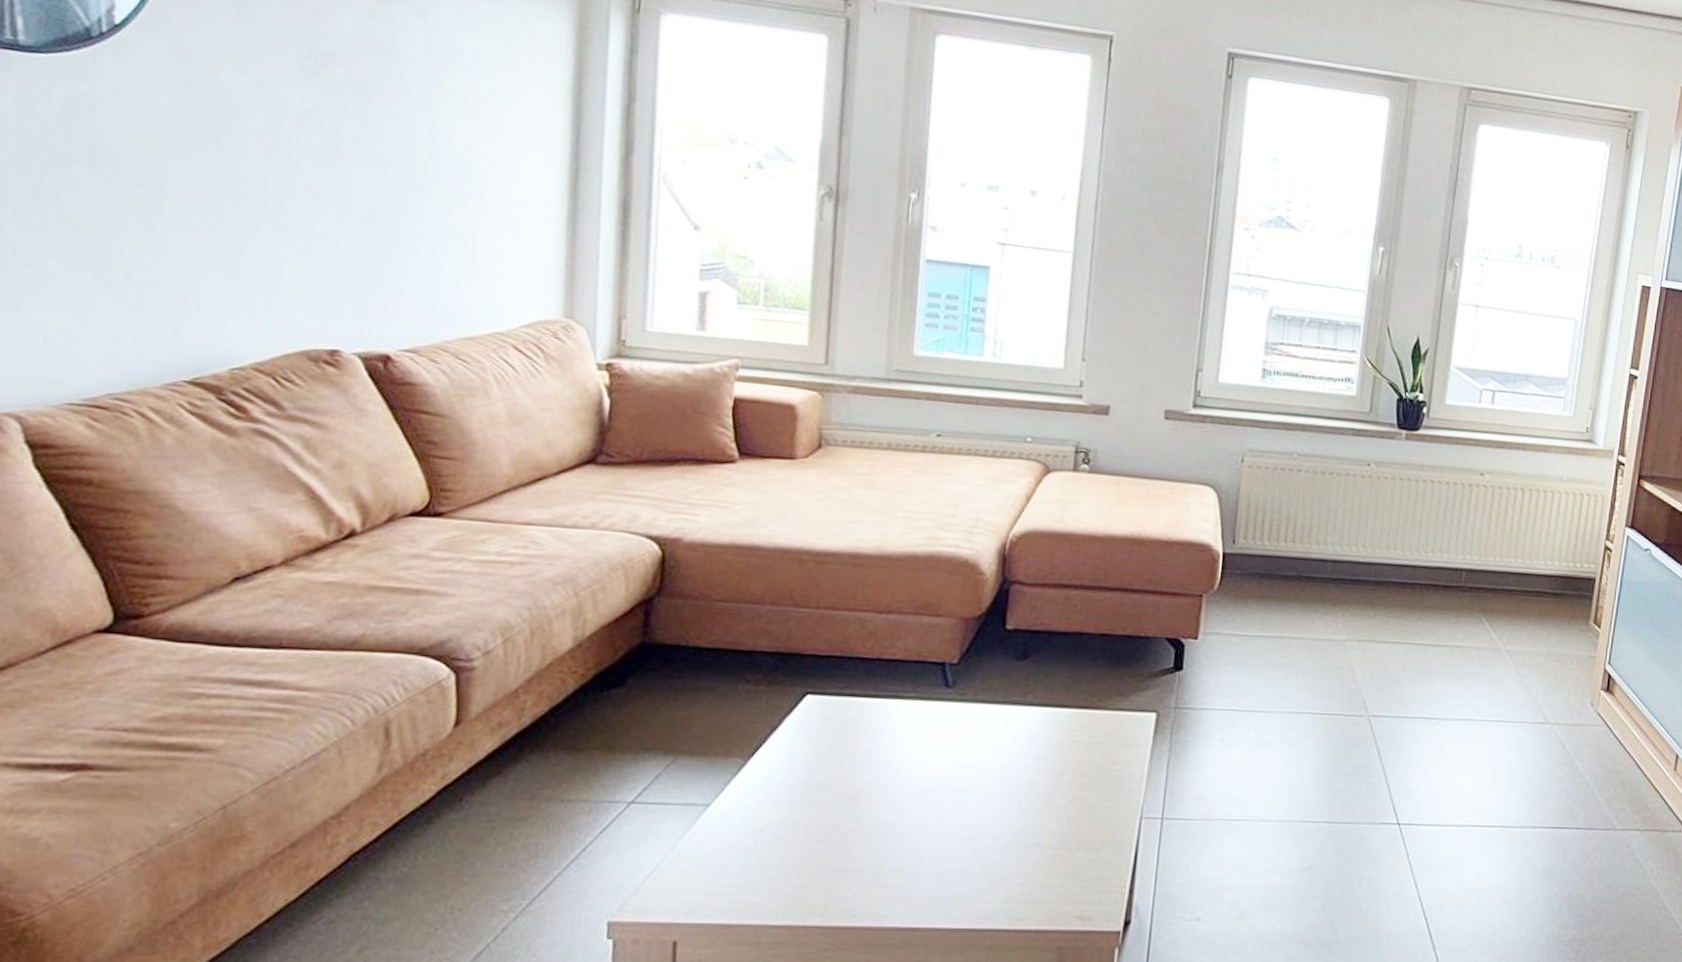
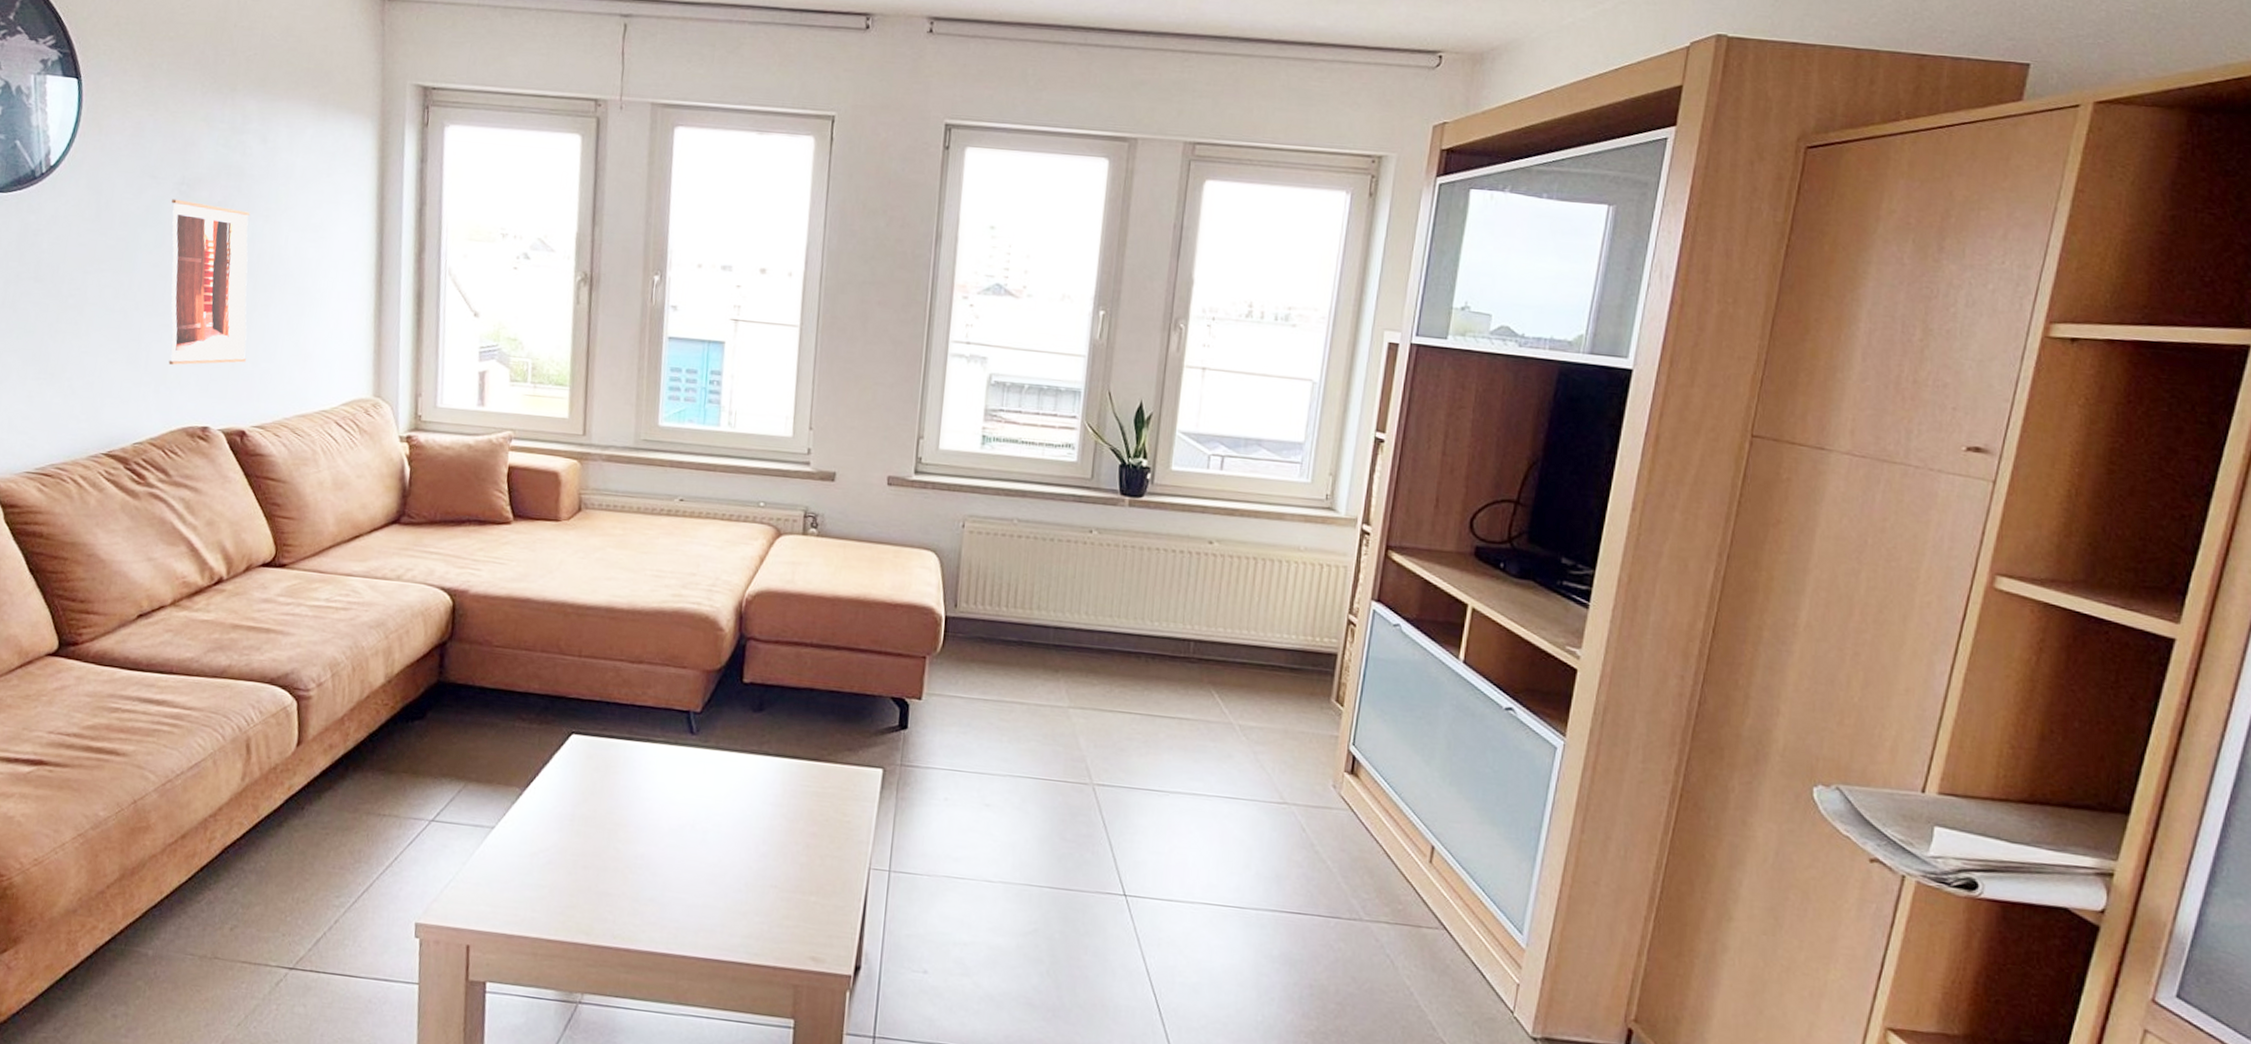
wall art: none [283,75,402,276] -> present [168,199,250,365]

